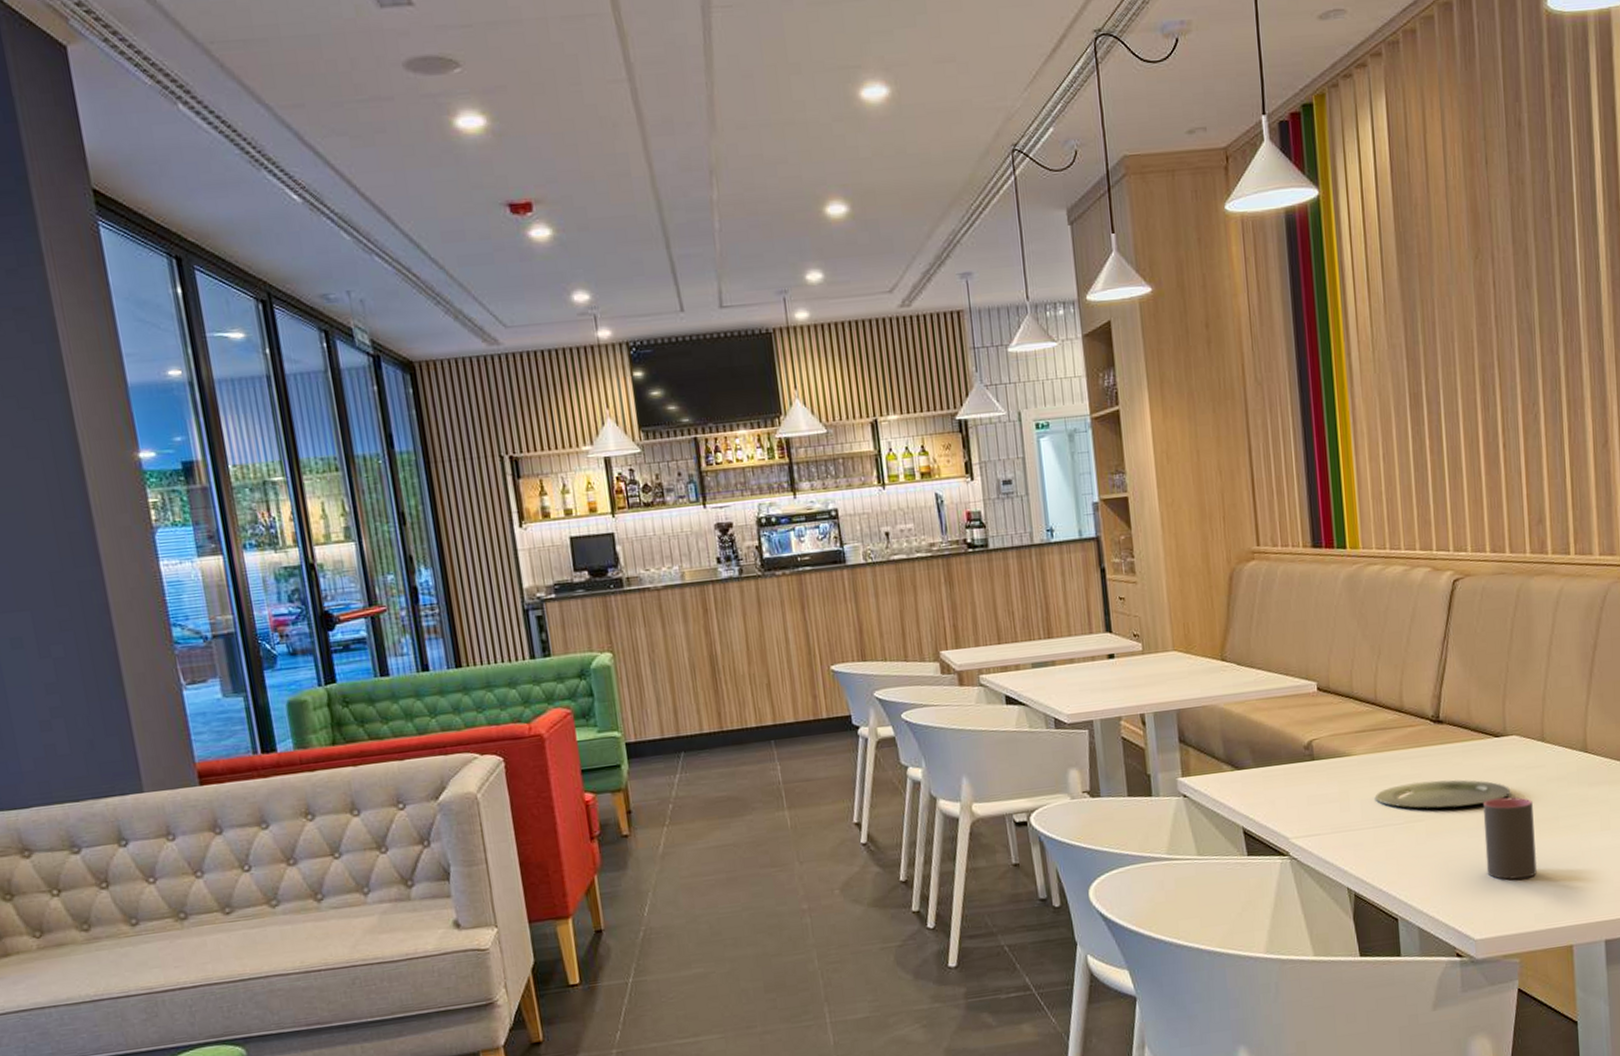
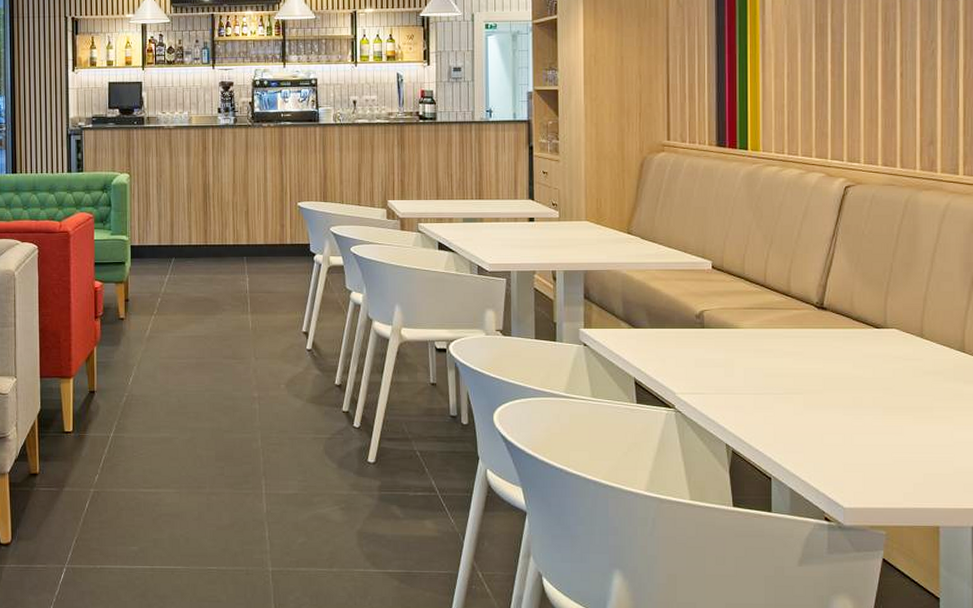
plate: present [1376,779,1511,809] -> none [759,359,888,386]
cup: present [1483,797,1537,880] -> none [859,382,909,459]

